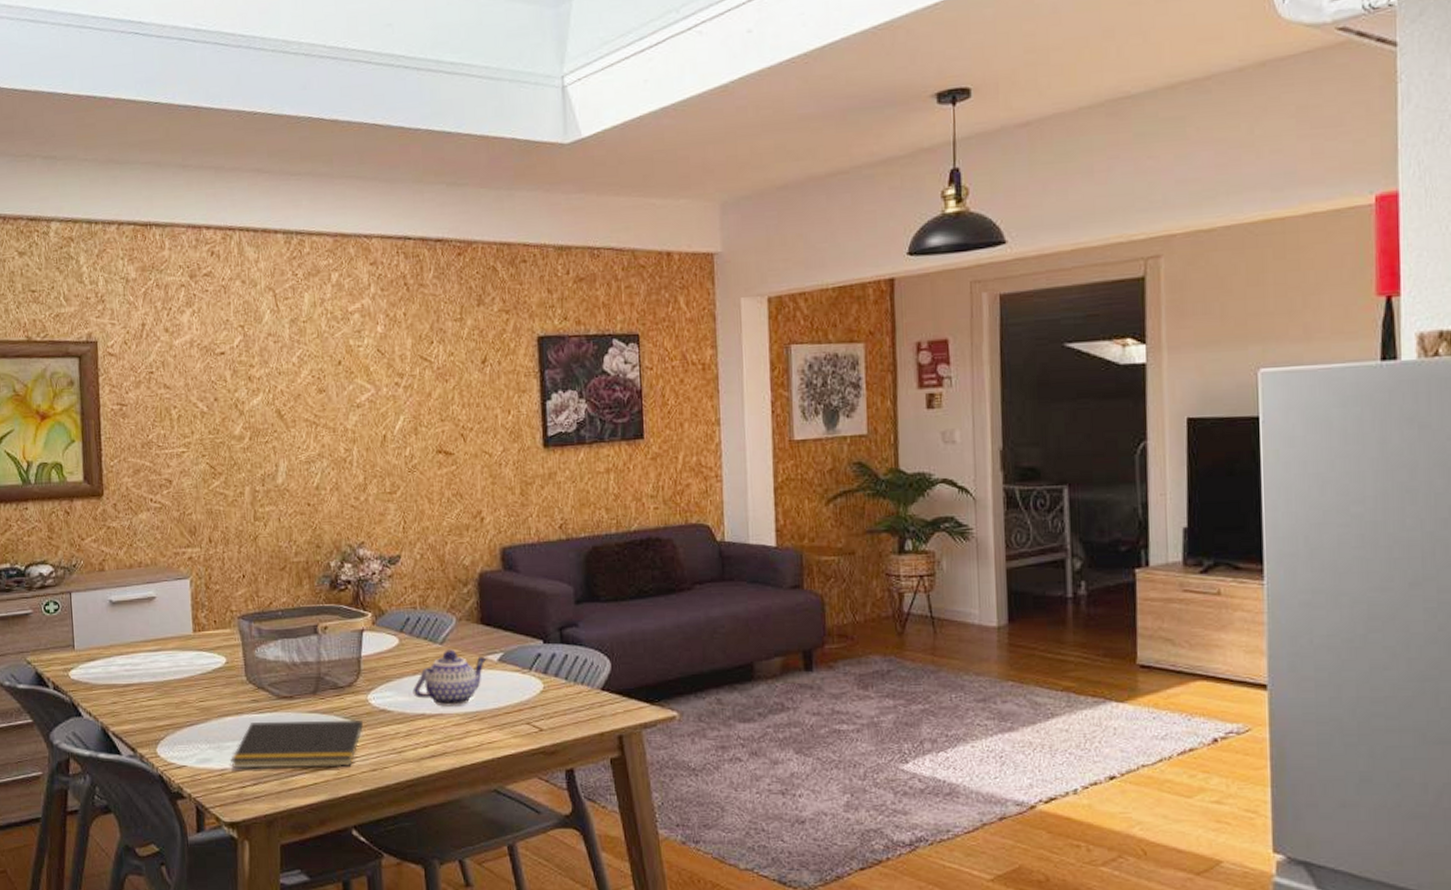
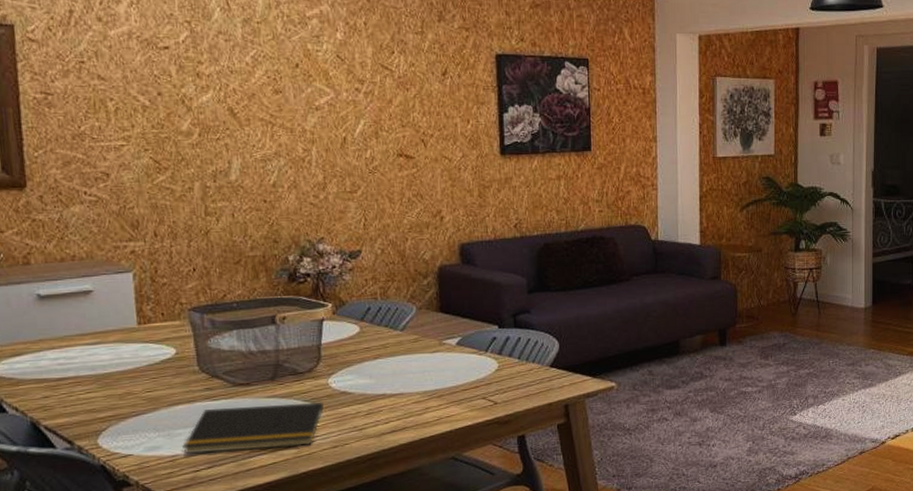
teapot: present [412,649,488,707] -> none [373,335,447,387]

